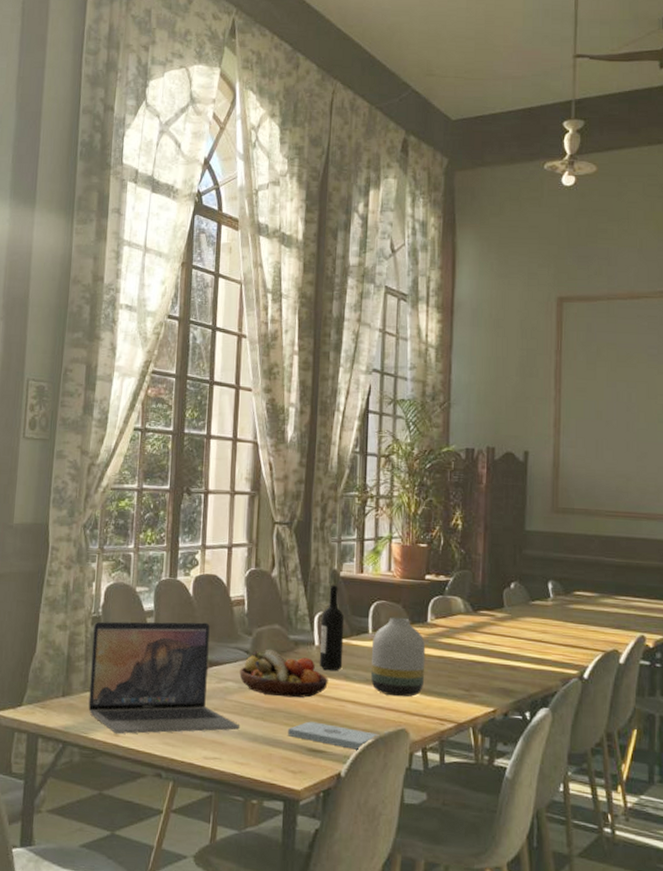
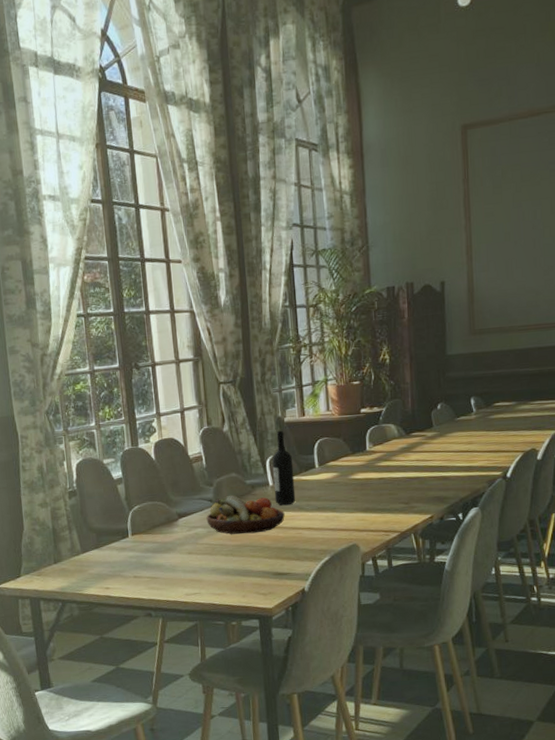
laptop: present [88,621,240,734] -> none [71,481,214,586]
notepad: present [288,721,379,750] -> none [255,550,334,568]
vase: present [371,618,426,697] -> none [320,450,369,519]

